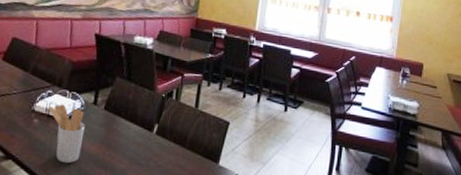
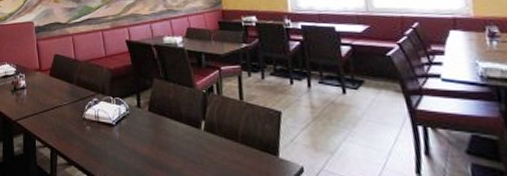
utensil holder: present [48,103,86,164] -> none [97,110,135,167]

